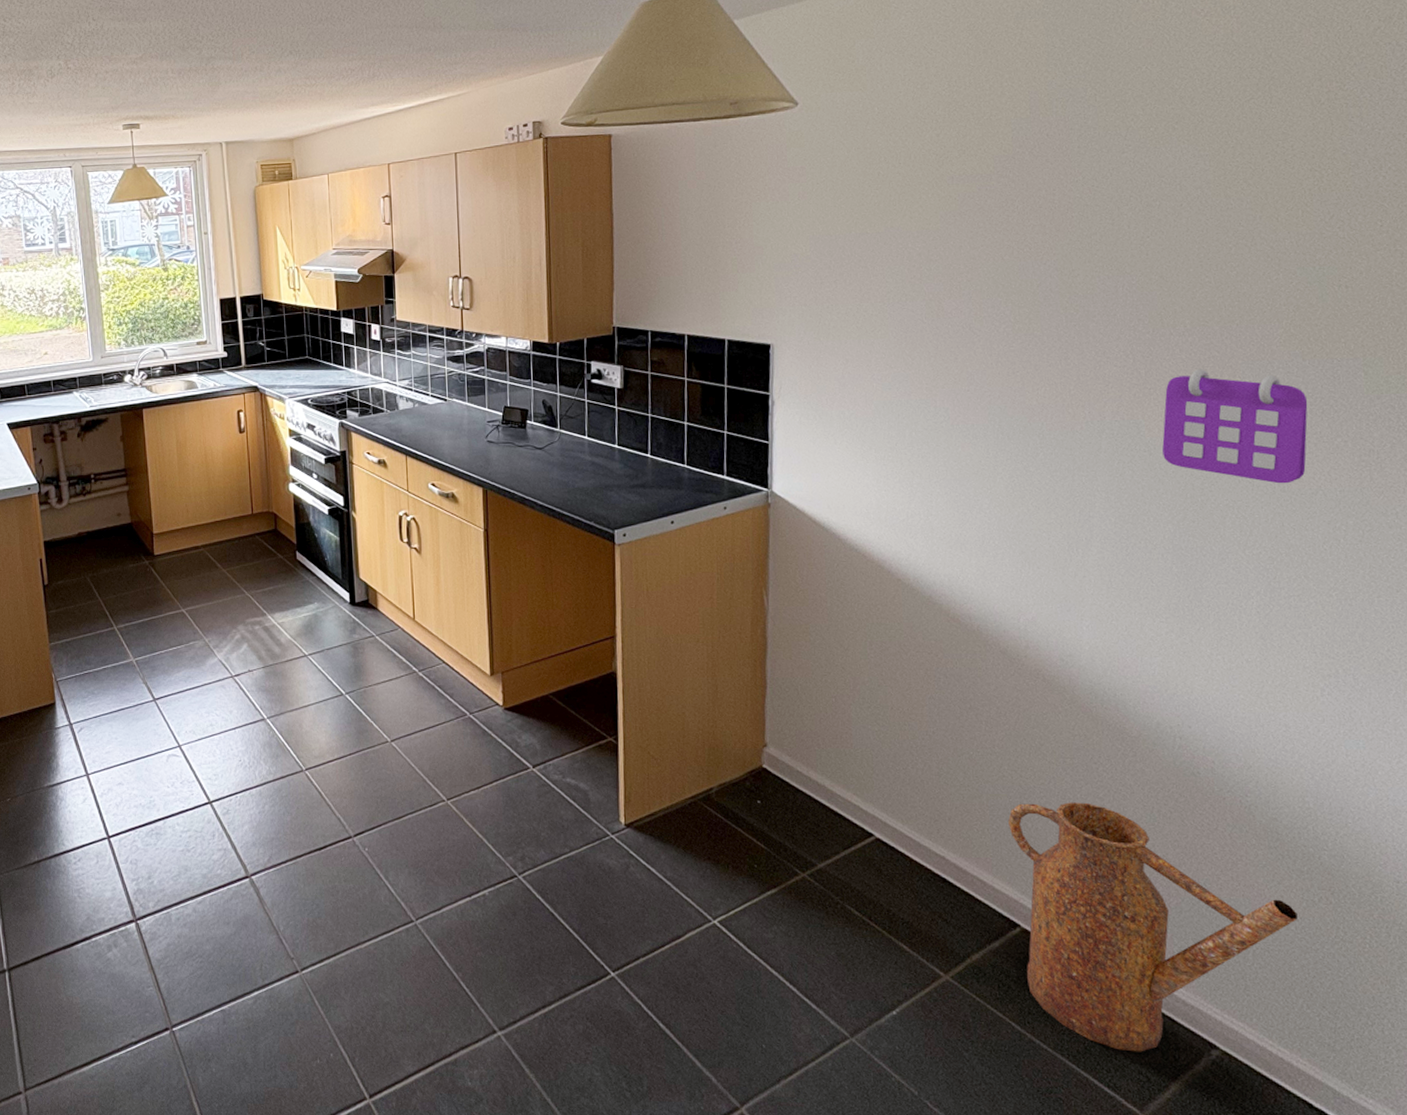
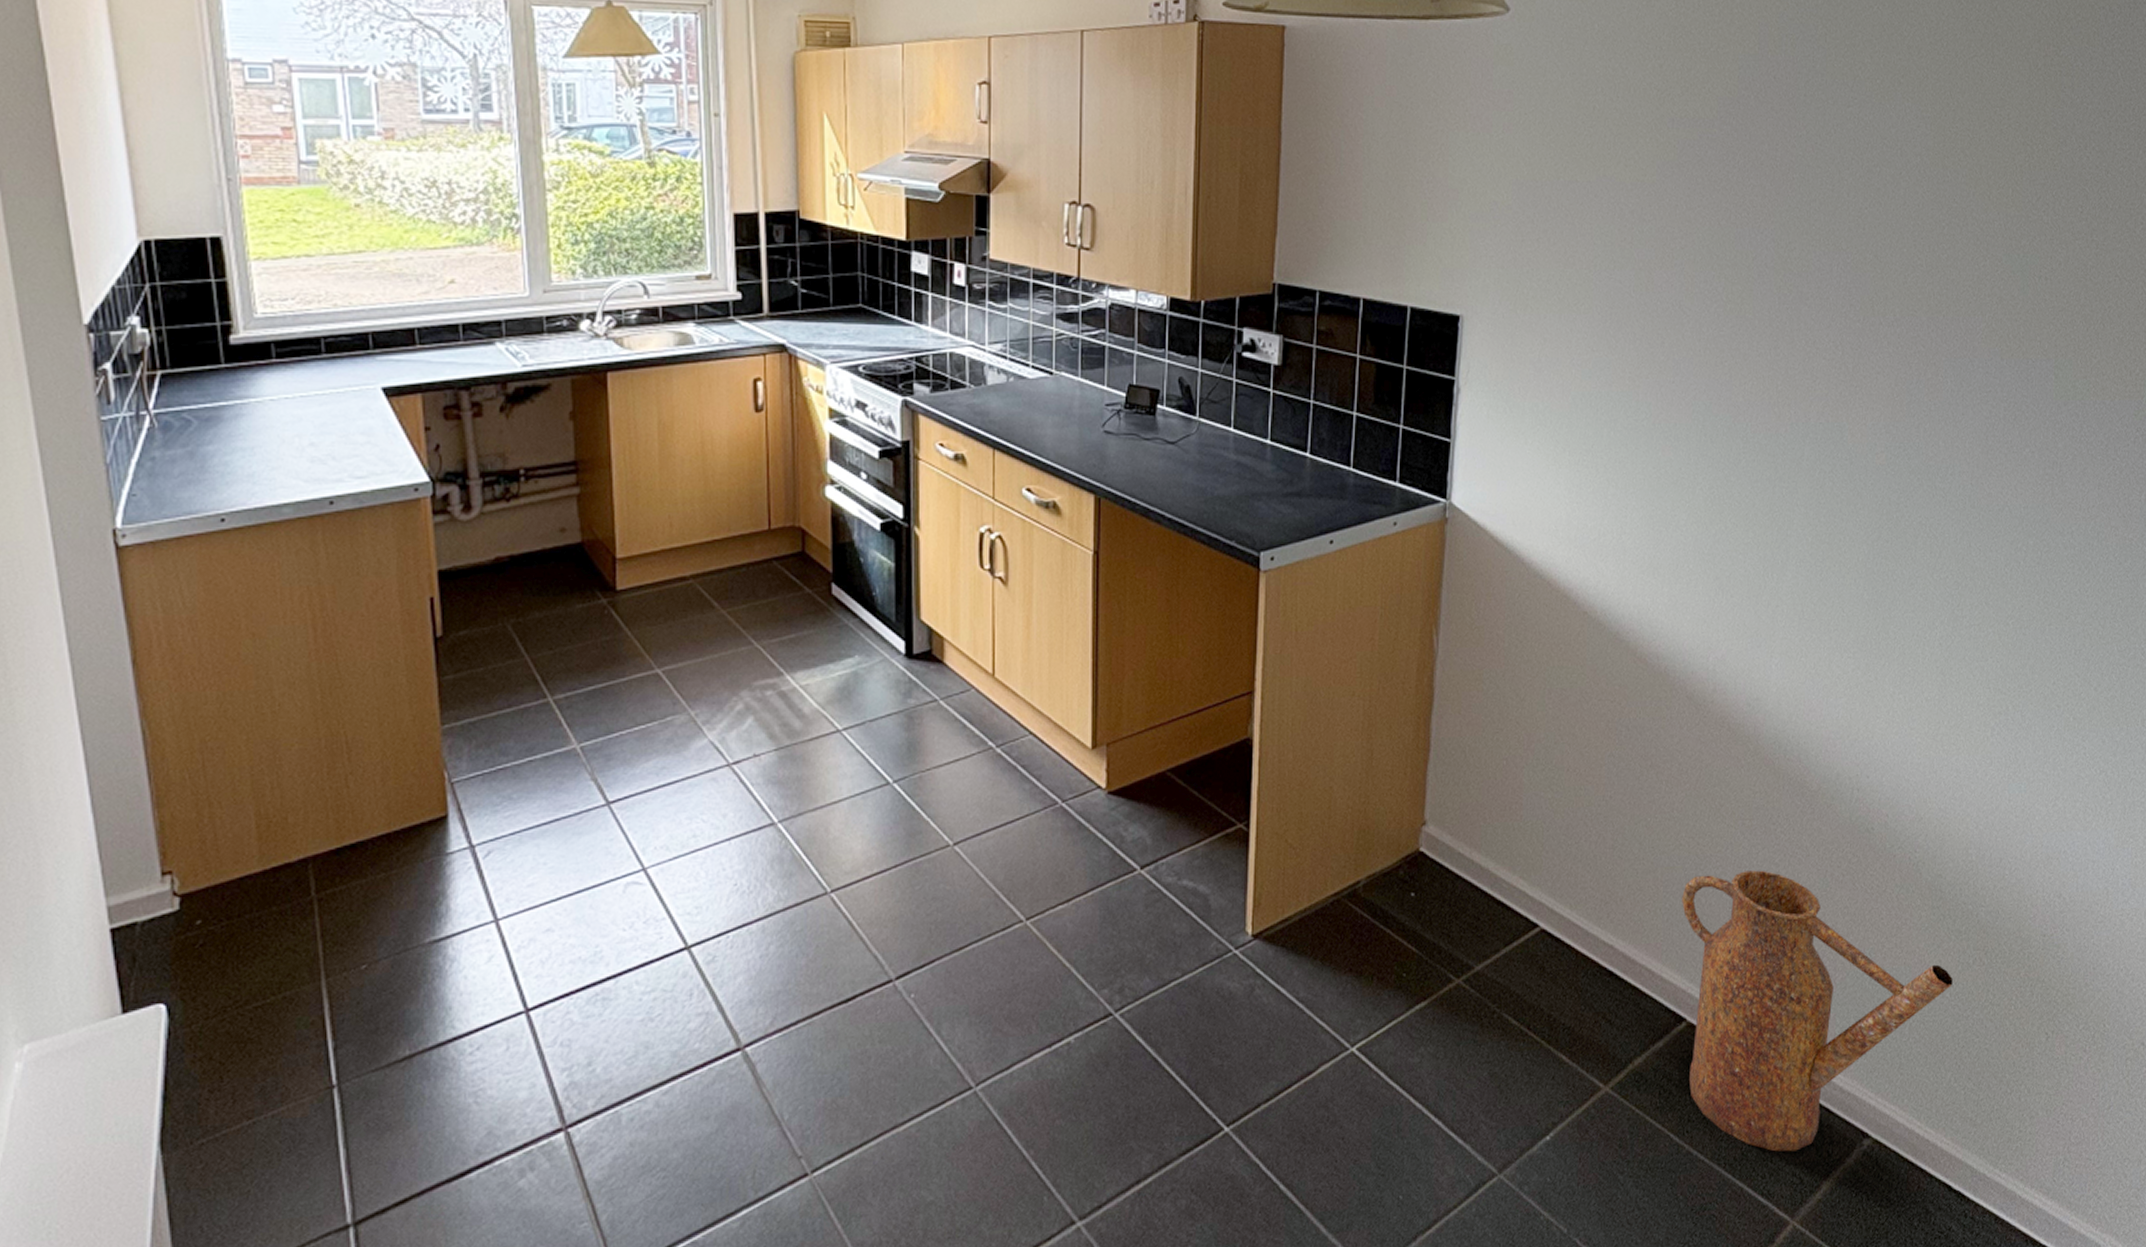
calendar: present [1162,369,1308,484] -> none [1863,365,2002,499]

